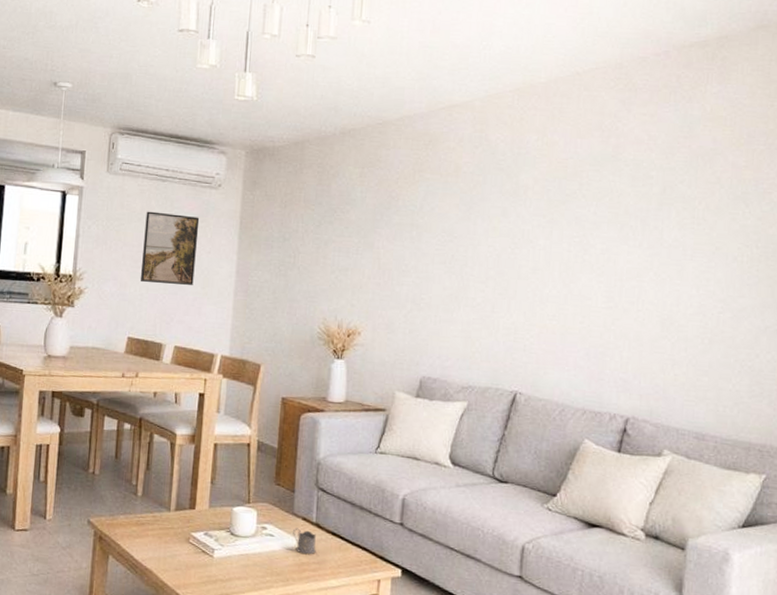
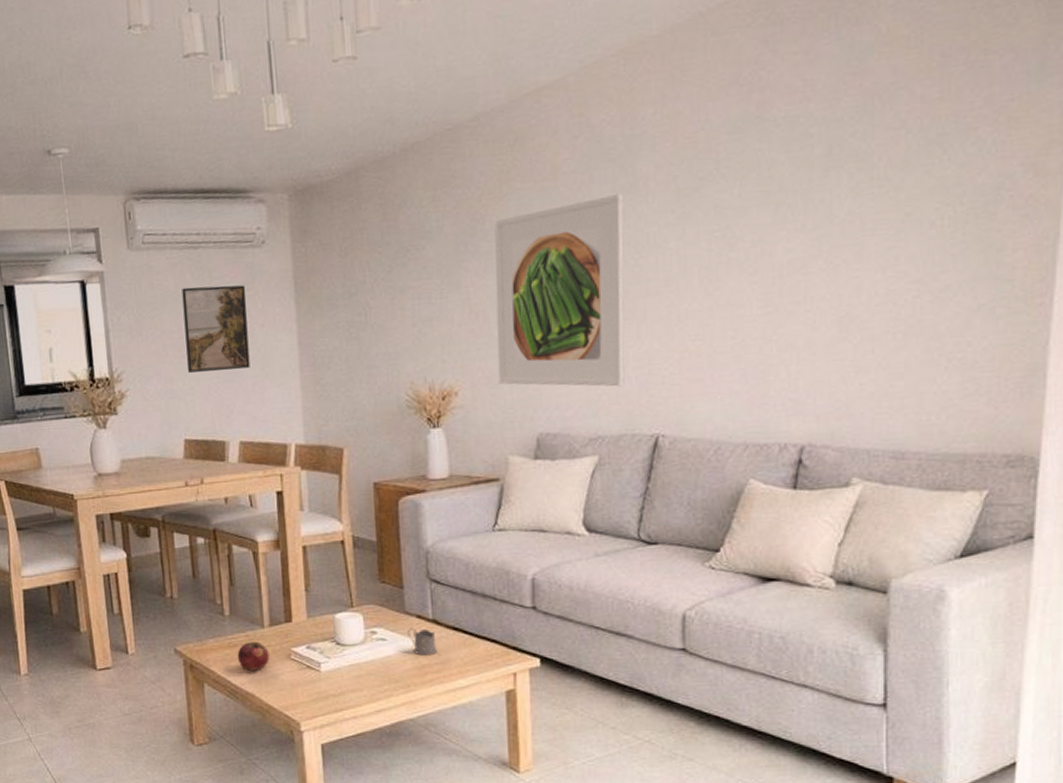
fruit: none [142,522,171,550] -> present [237,641,270,672]
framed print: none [394,196,508,348] -> present [494,194,625,387]

